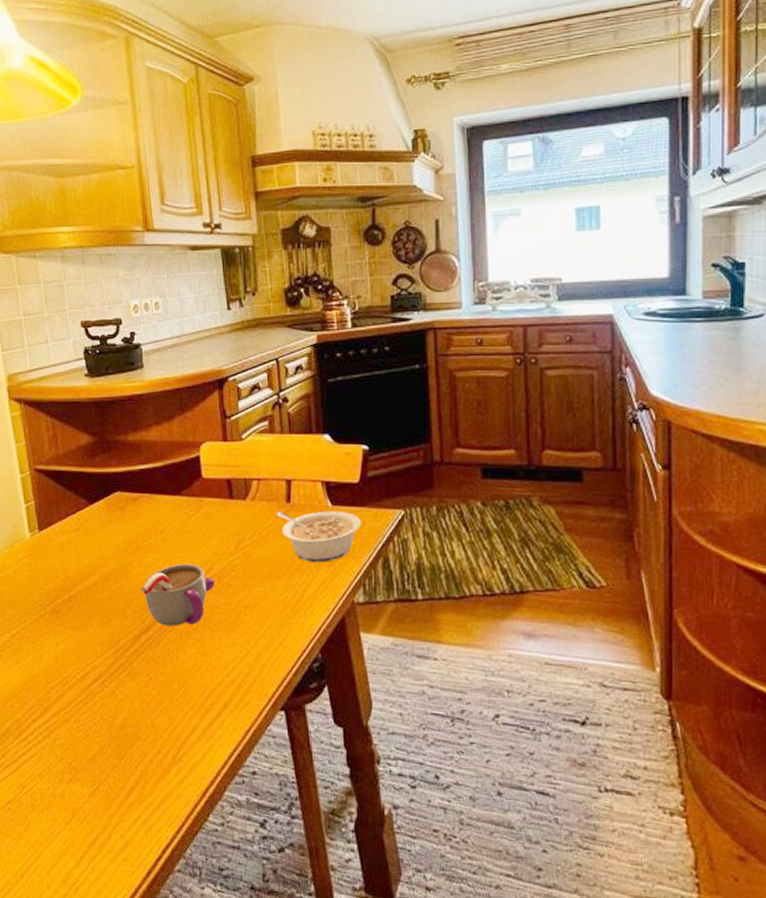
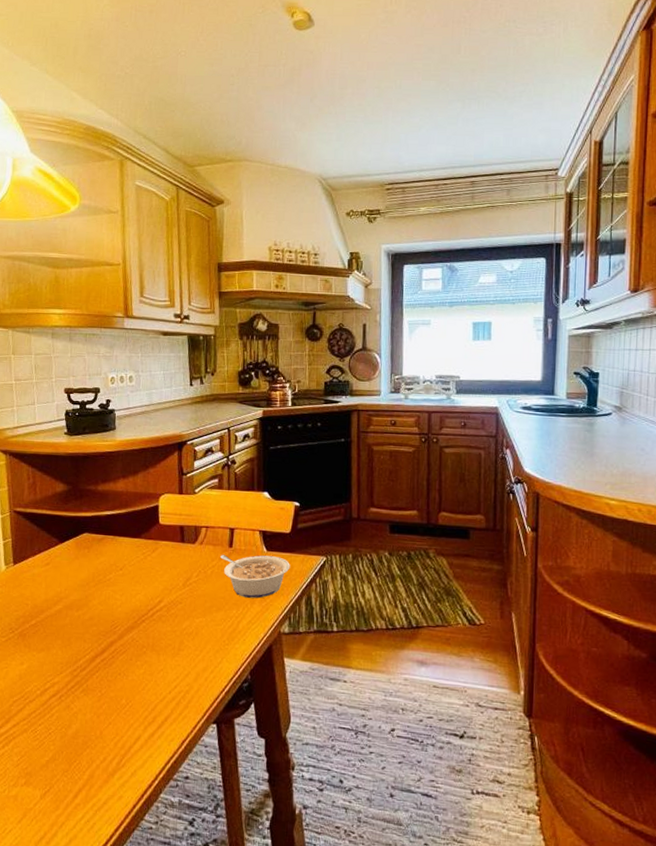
mug: present [141,563,215,626] -> none [100,596,165,650]

